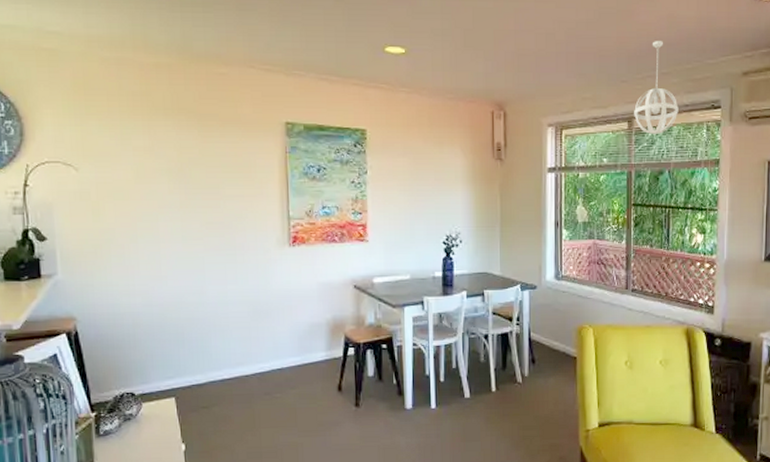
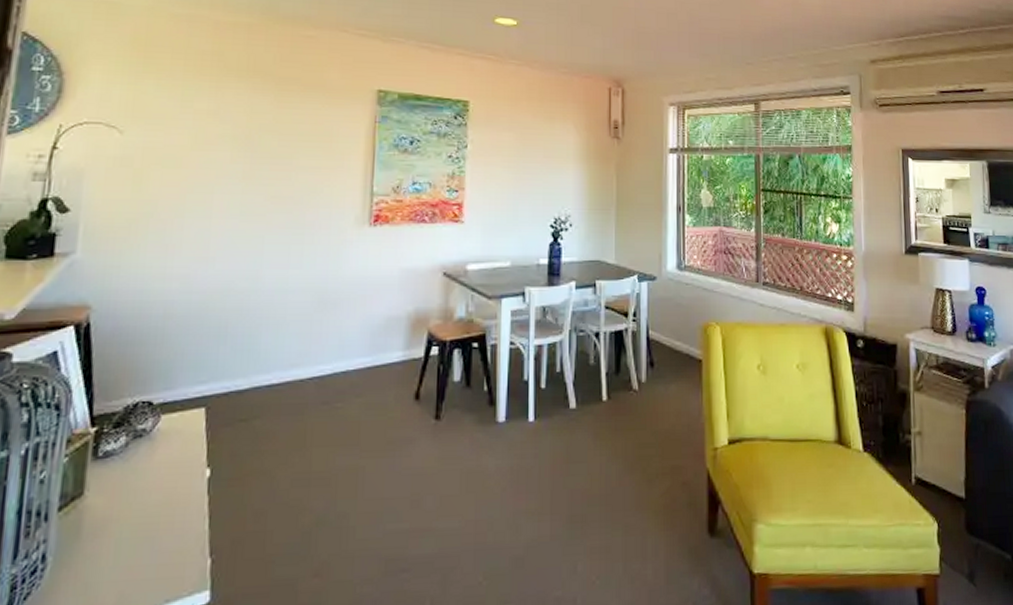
pendant light: present [634,41,679,134] -> none [761,26,807,118]

